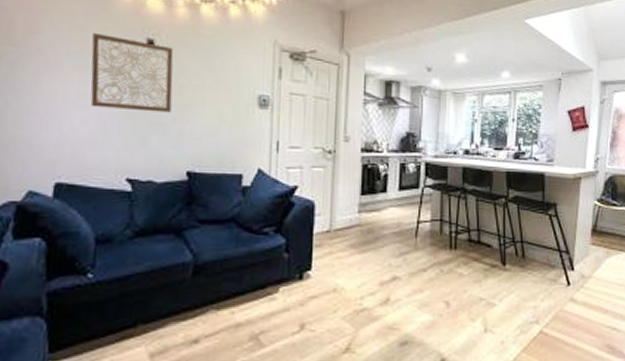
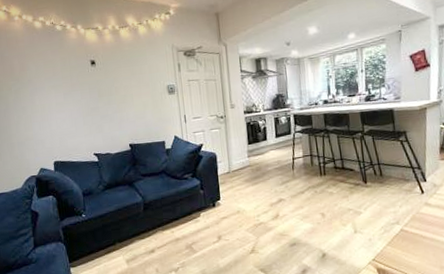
wall art: present [90,32,174,113] -> none [58,62,113,111]

